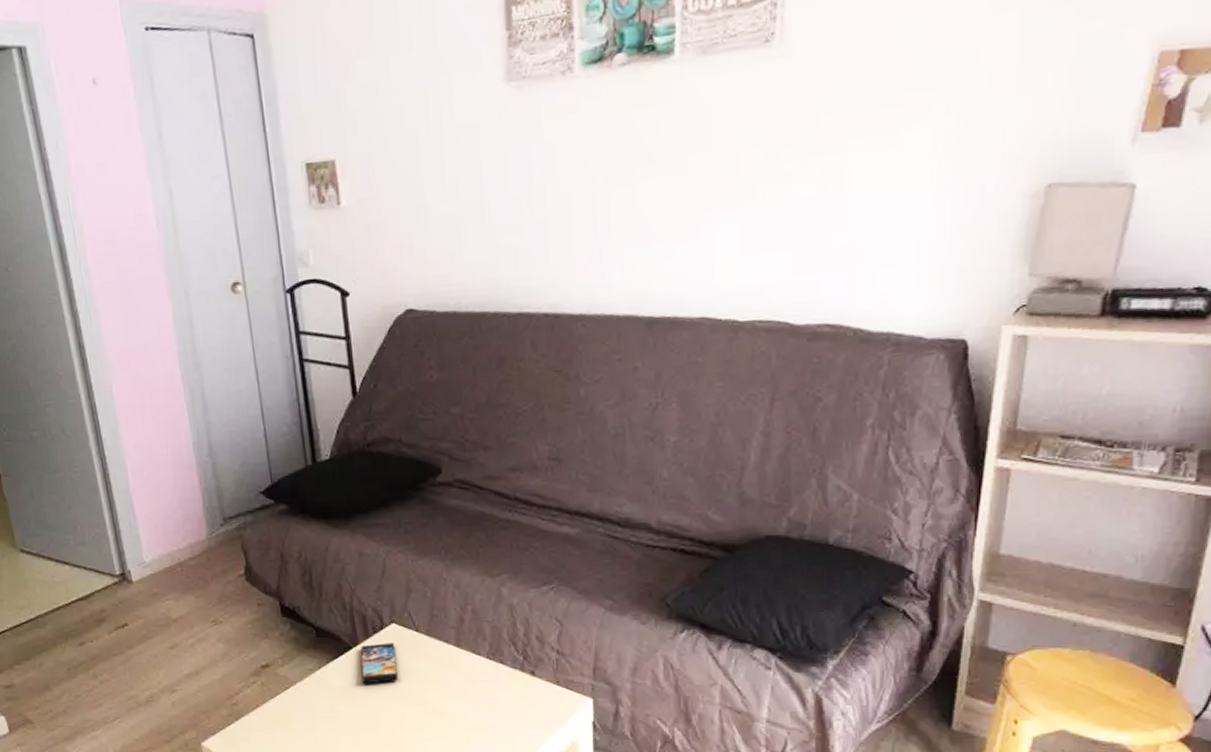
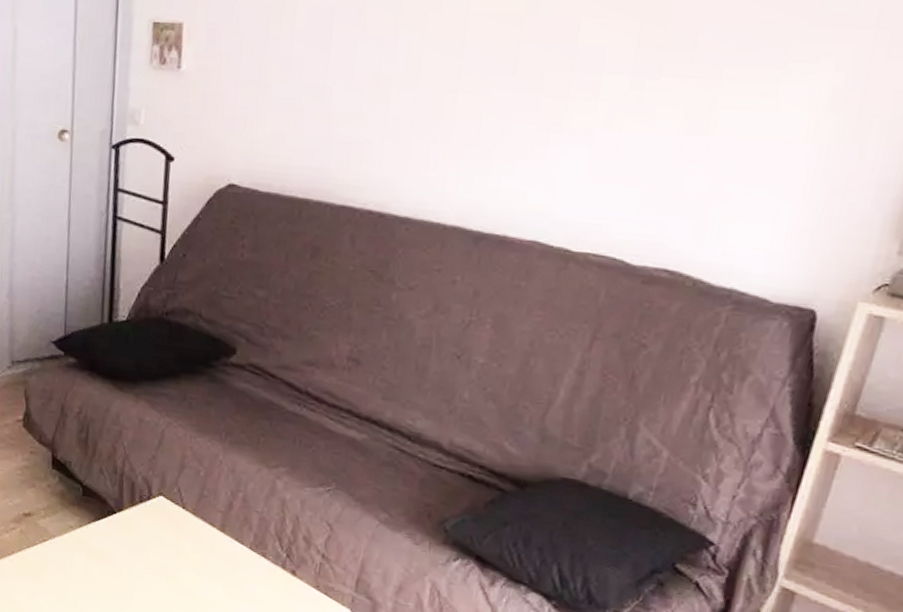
smartphone: present [361,643,399,684] -> none [120,512,159,554]

